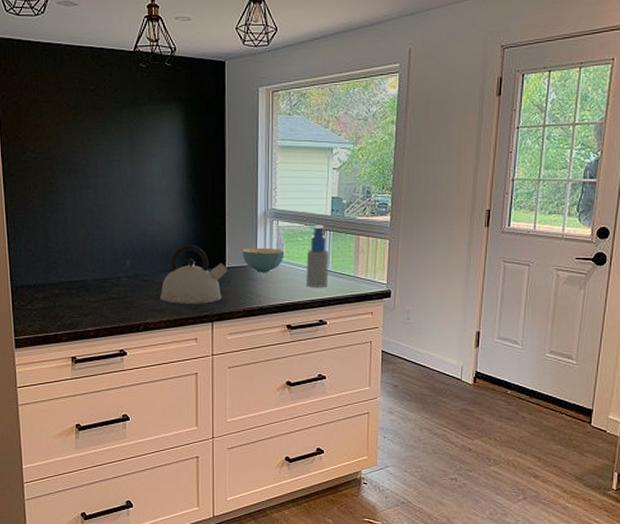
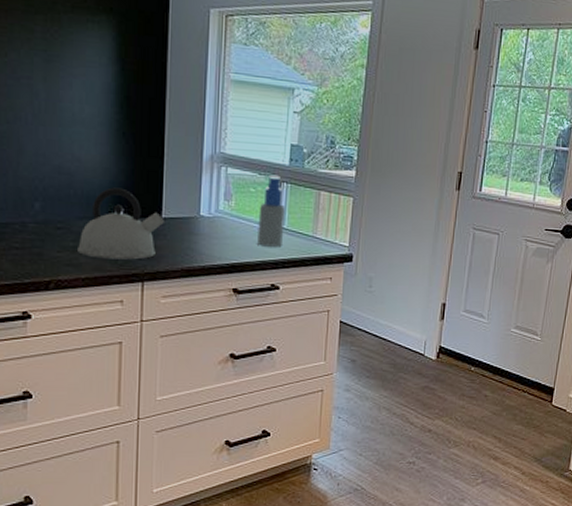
cereal bowl: present [242,247,285,273] -> none [183,196,234,227]

